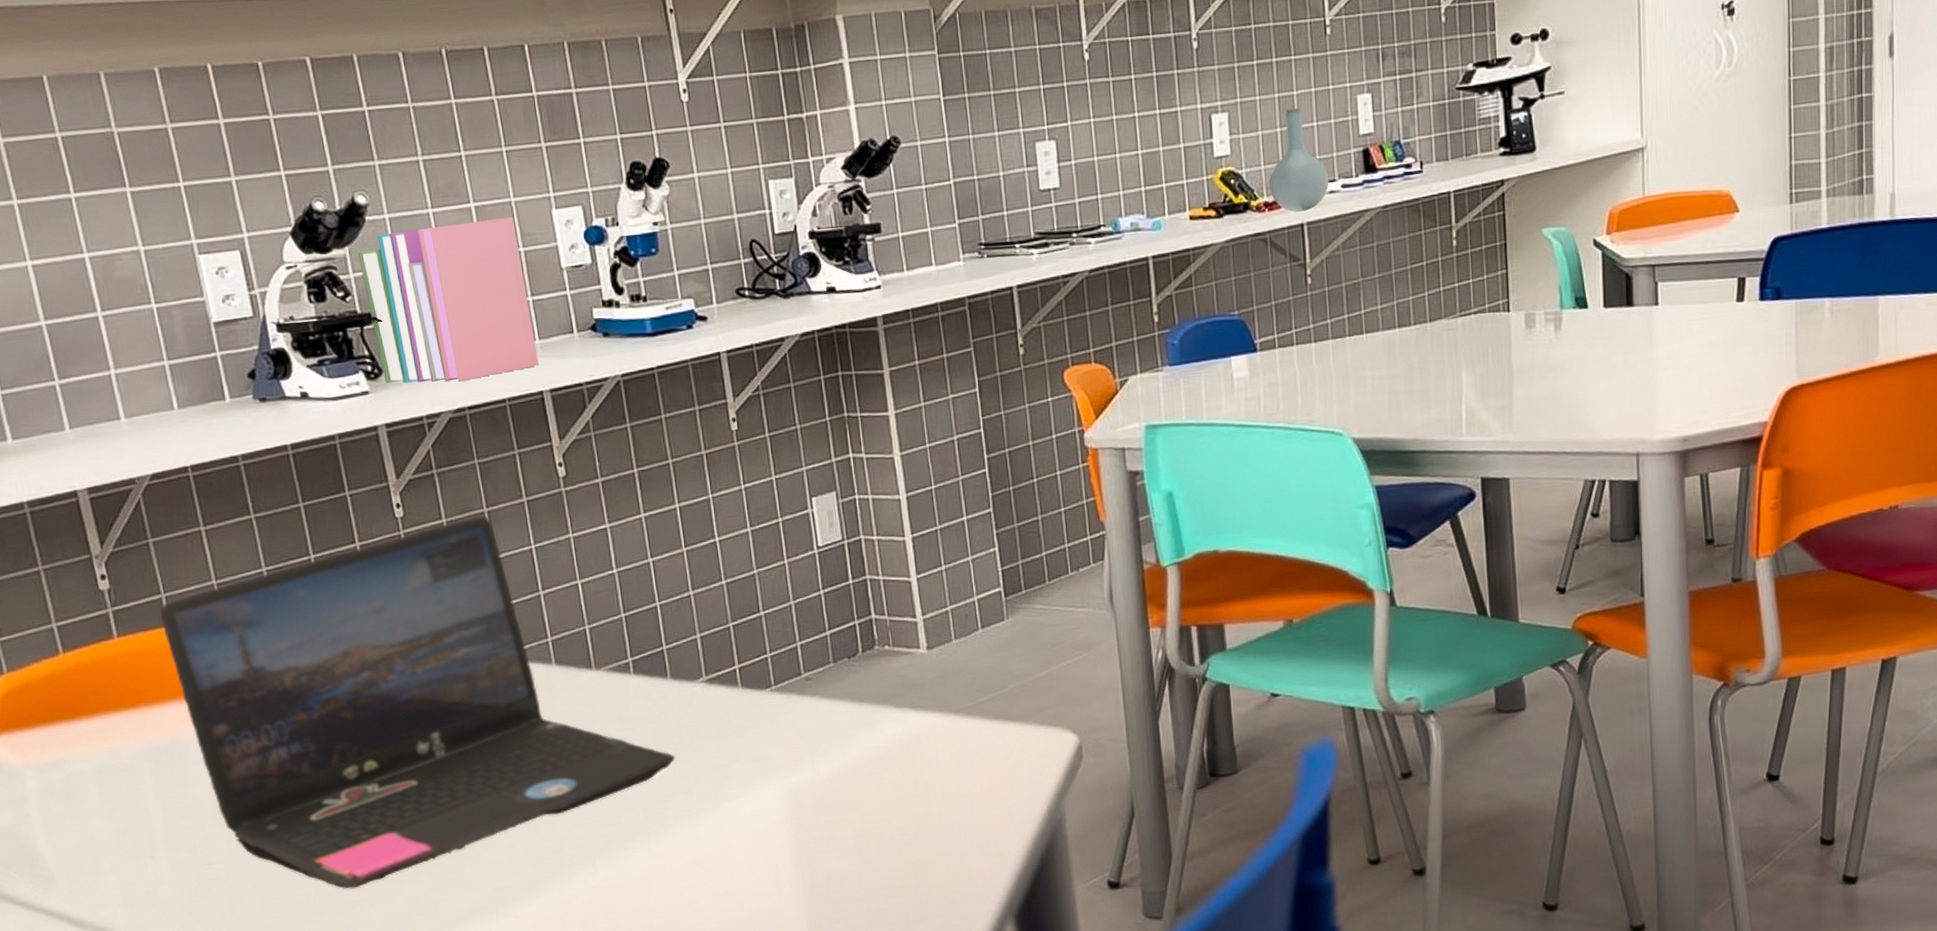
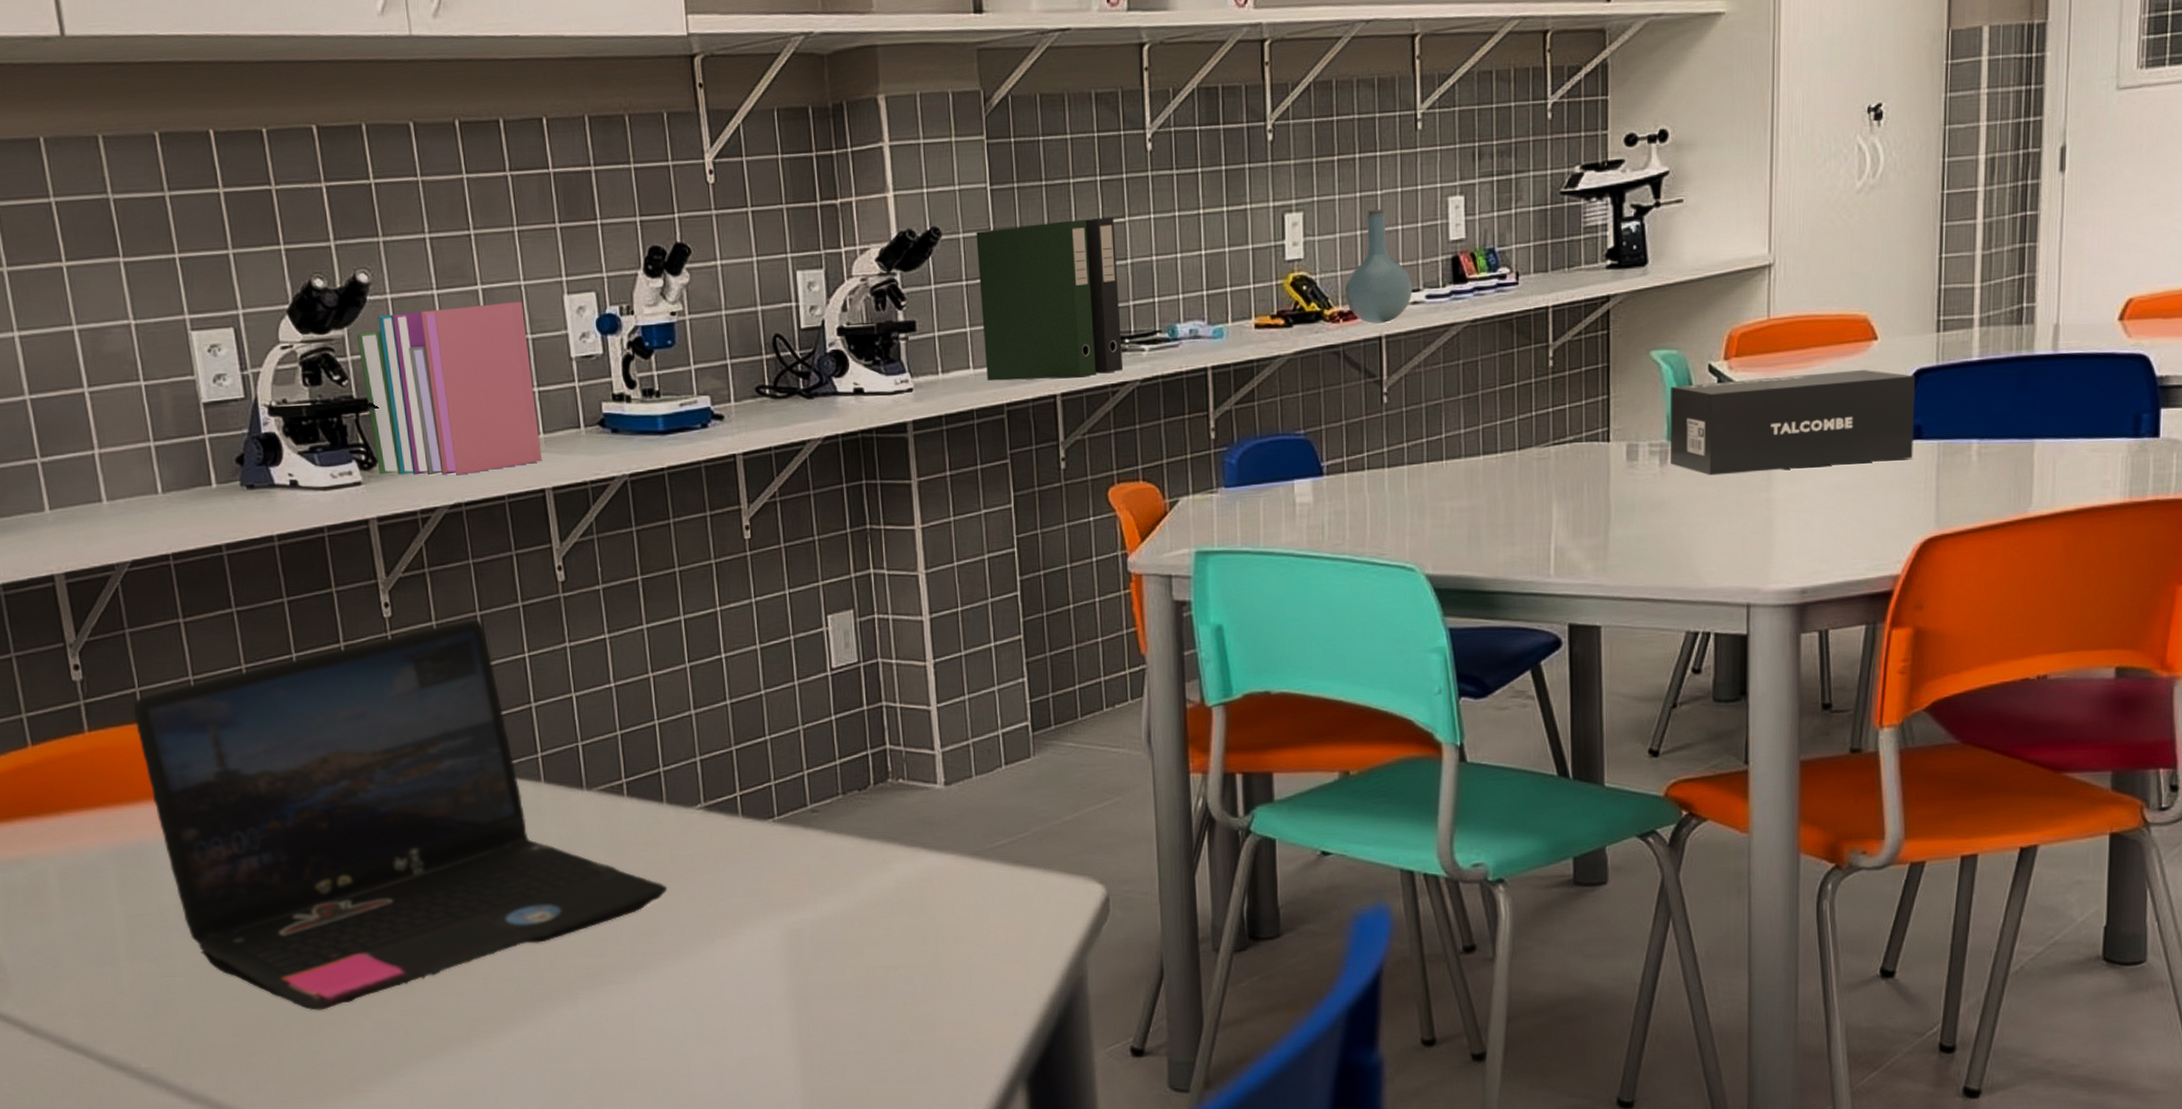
binder: none [932,122,1073,277] -> present [976,217,1124,382]
box: none [1561,238,1774,339] -> present [1670,369,1916,476]

